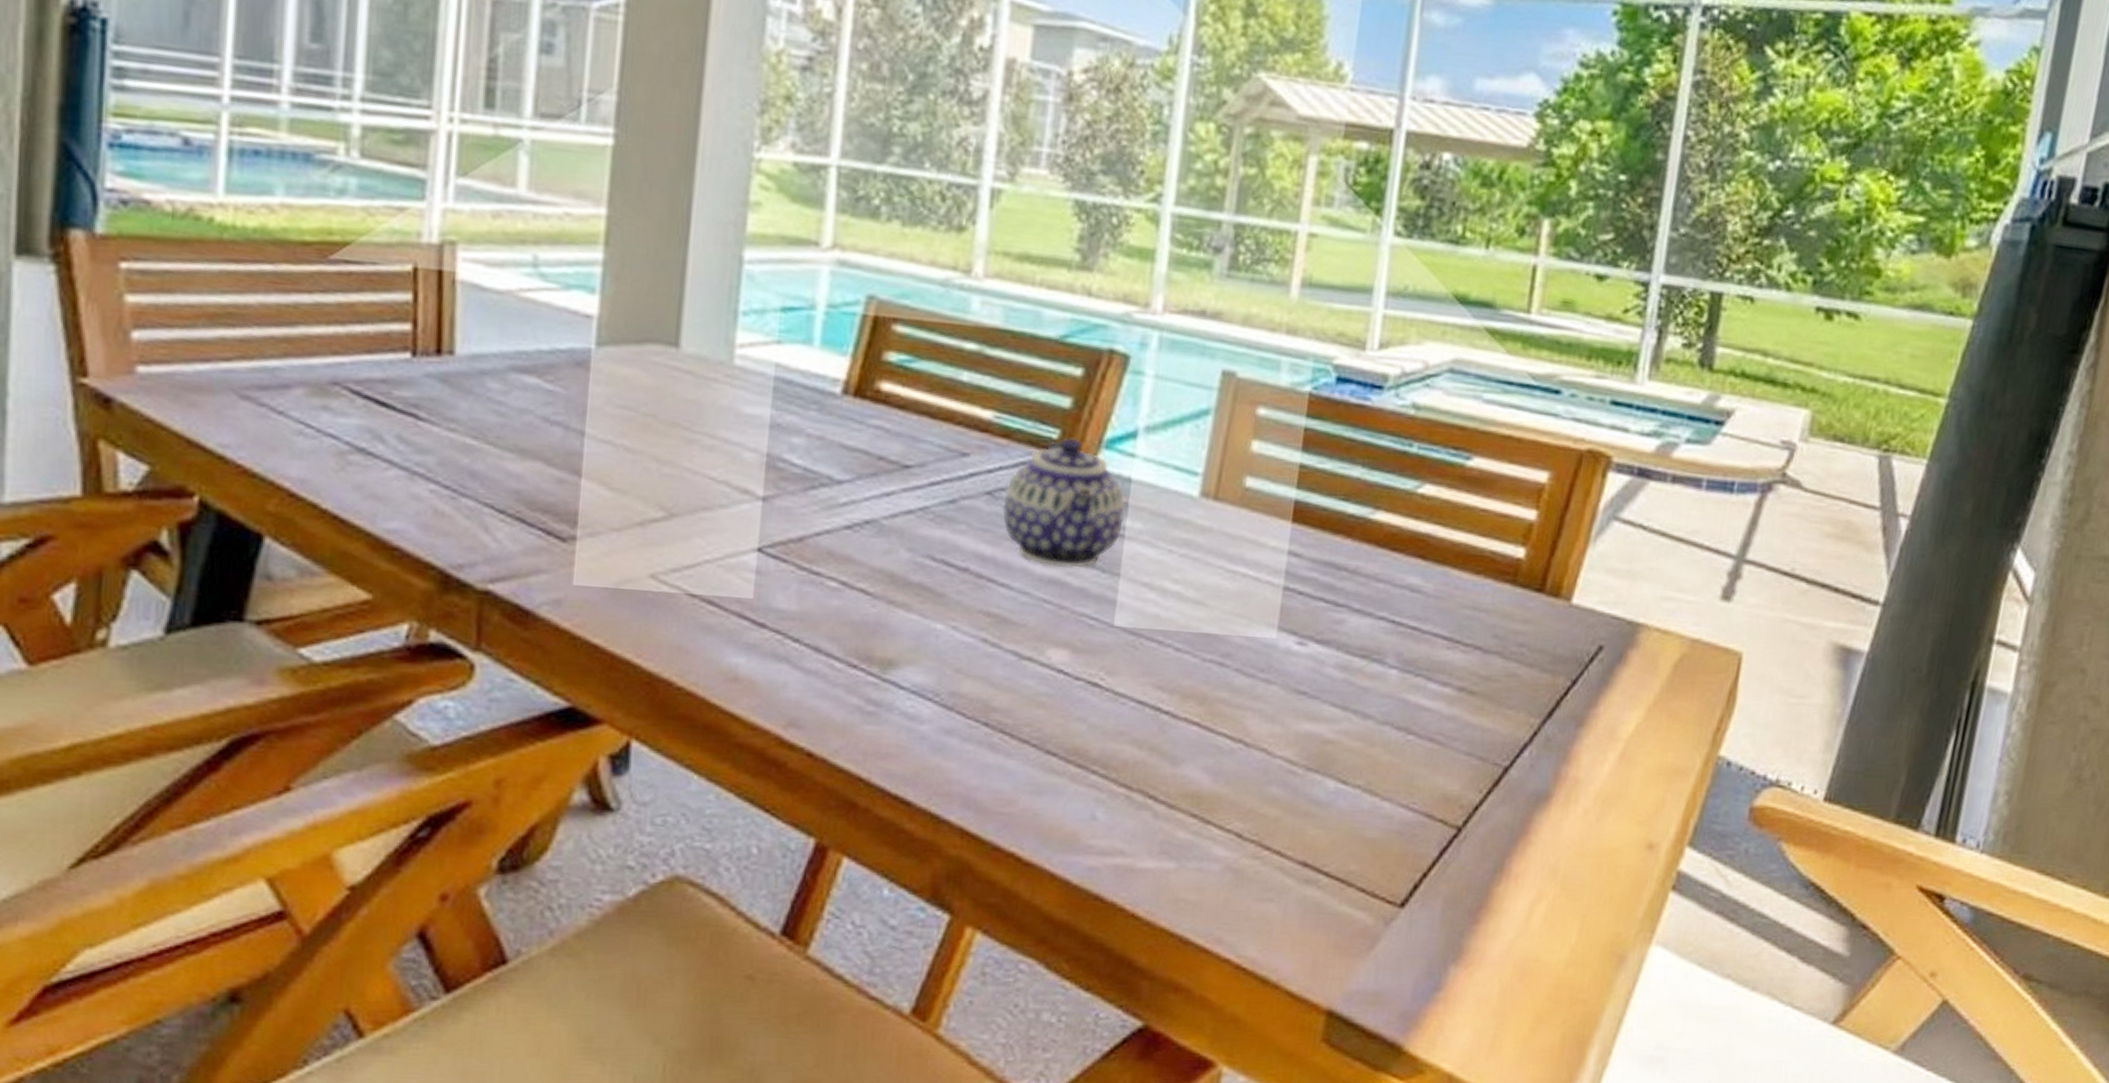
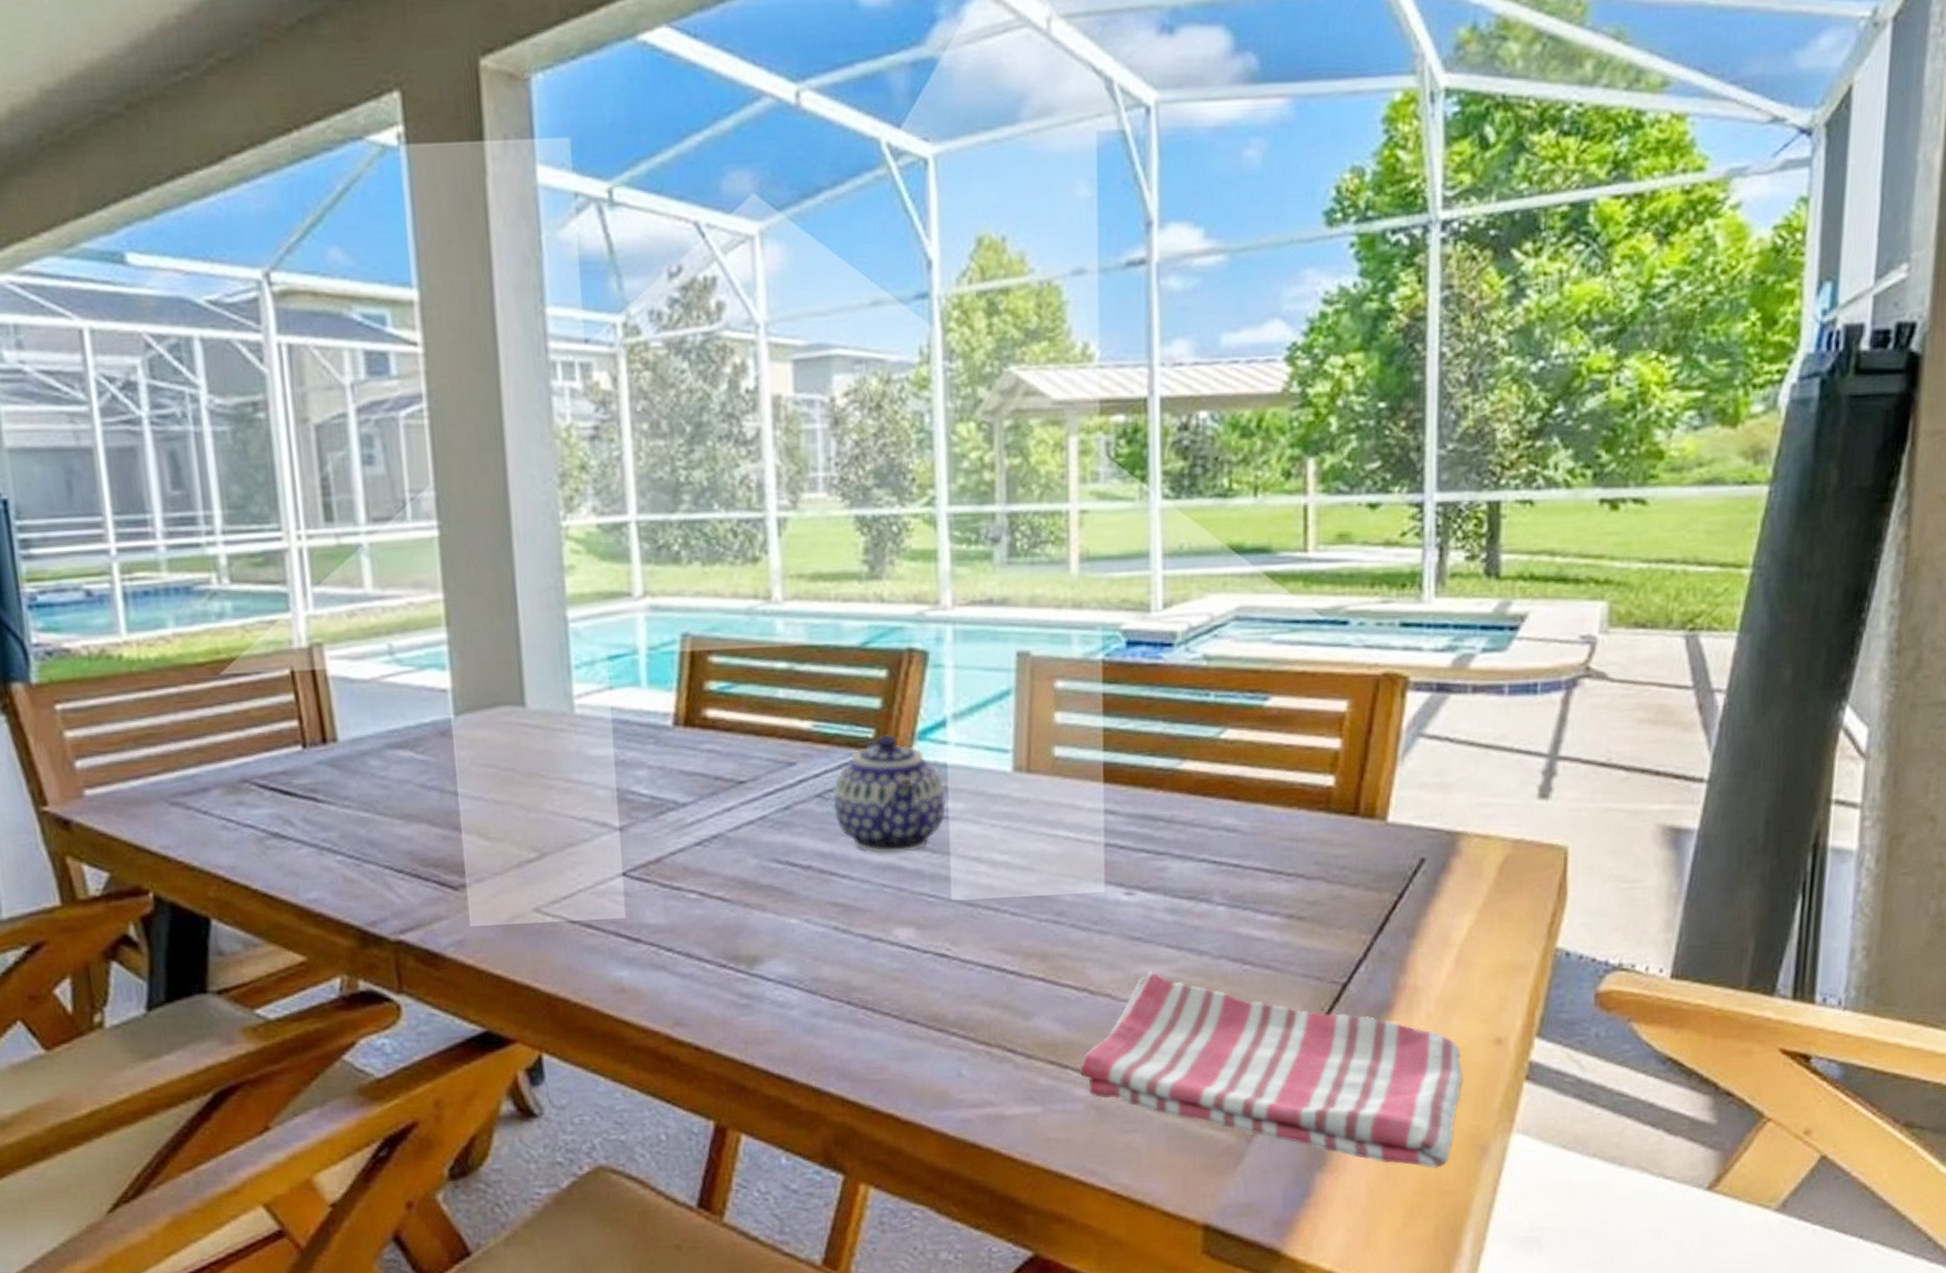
dish towel: none [1222,729,1612,974] -> present [1080,971,1463,1168]

